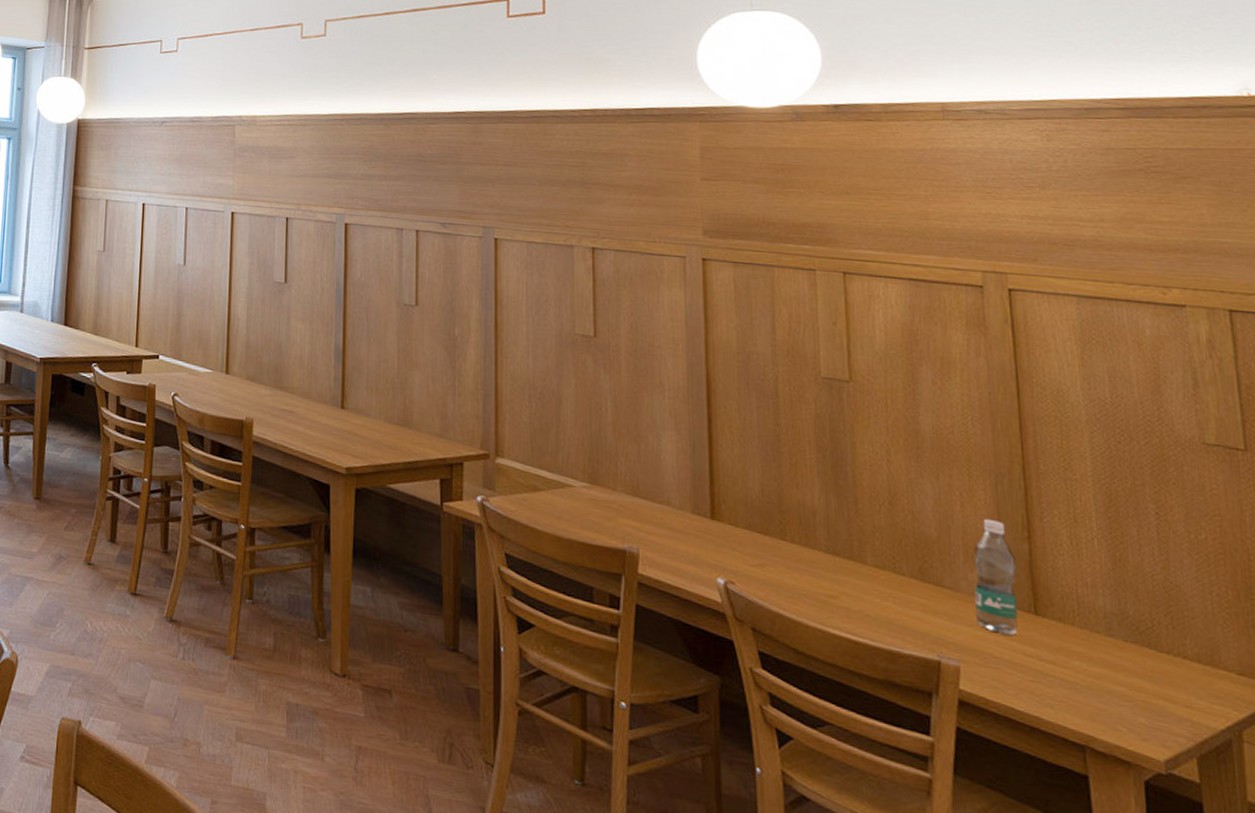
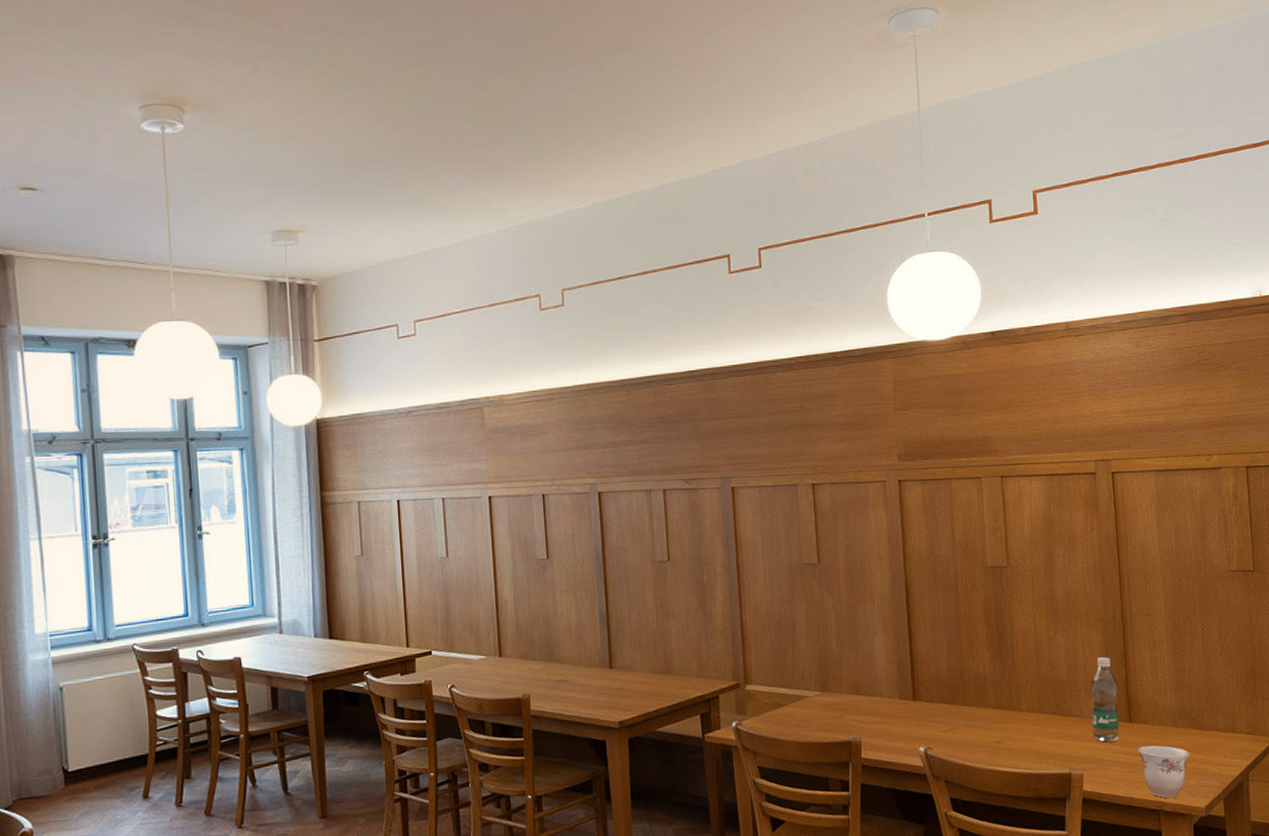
teacup: none [1048,650,1137,736] -> present [1137,745,1190,799]

